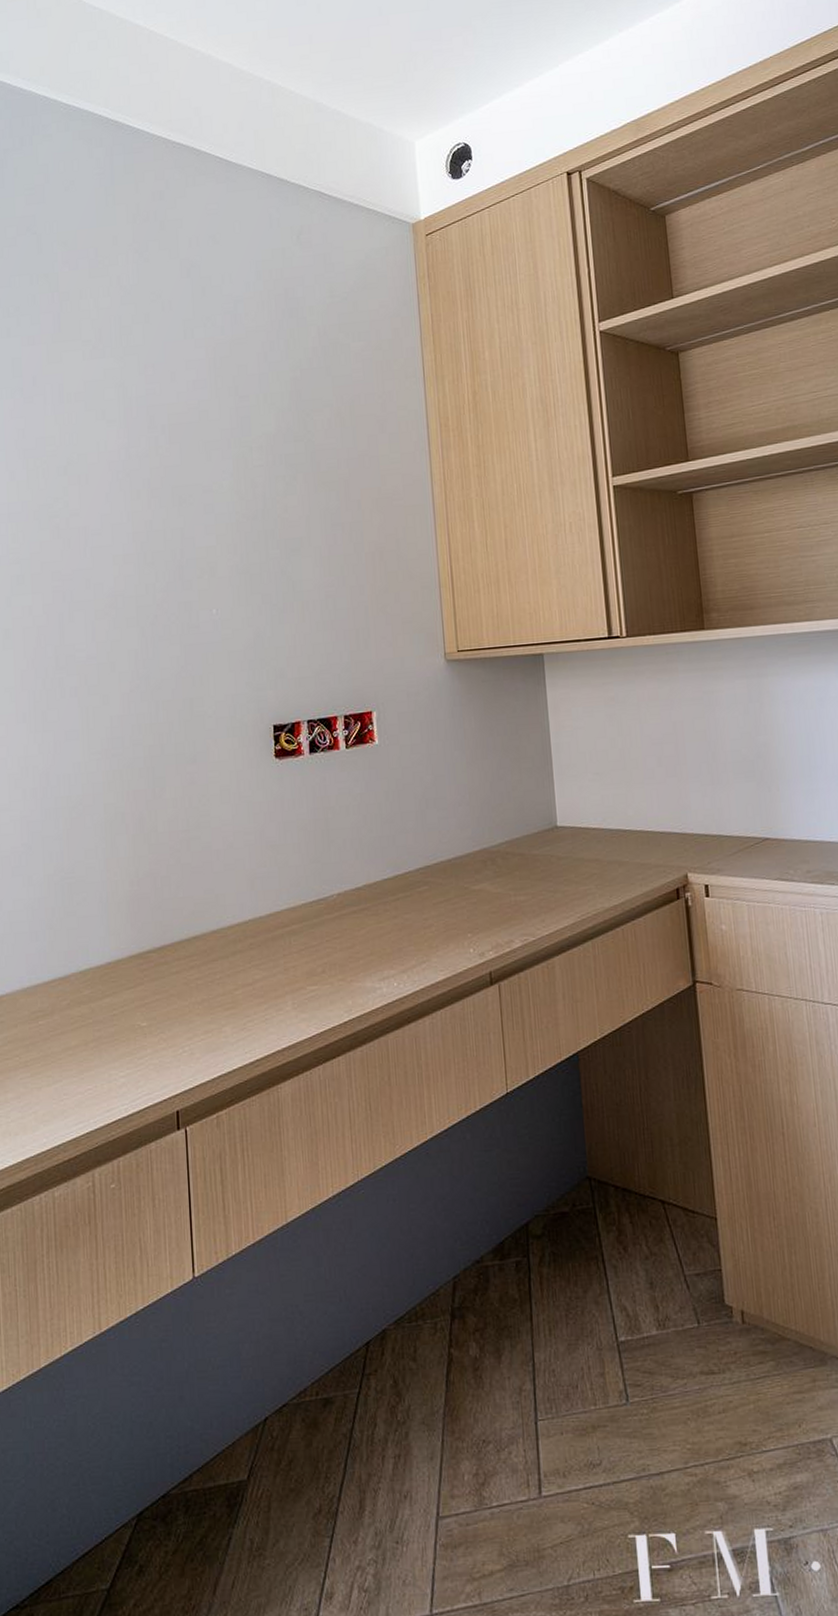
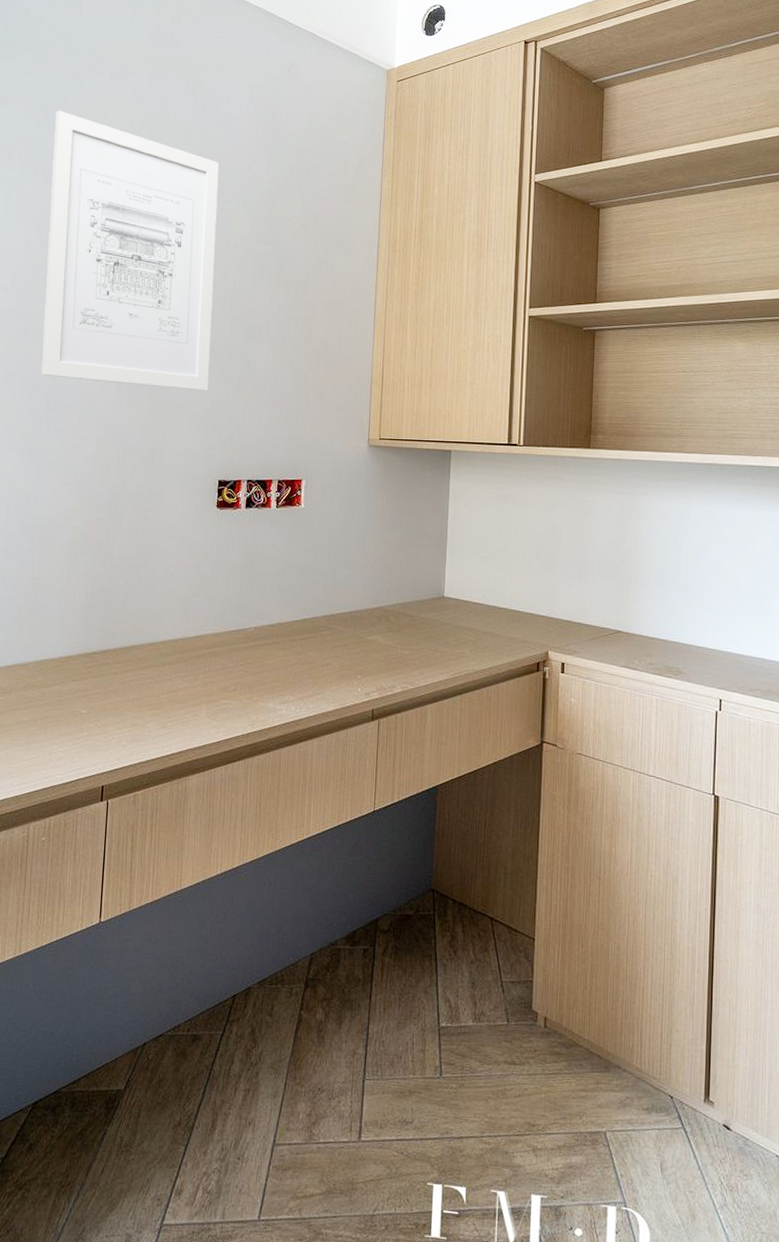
wall art: none [28,315,248,629] -> present [41,110,219,391]

